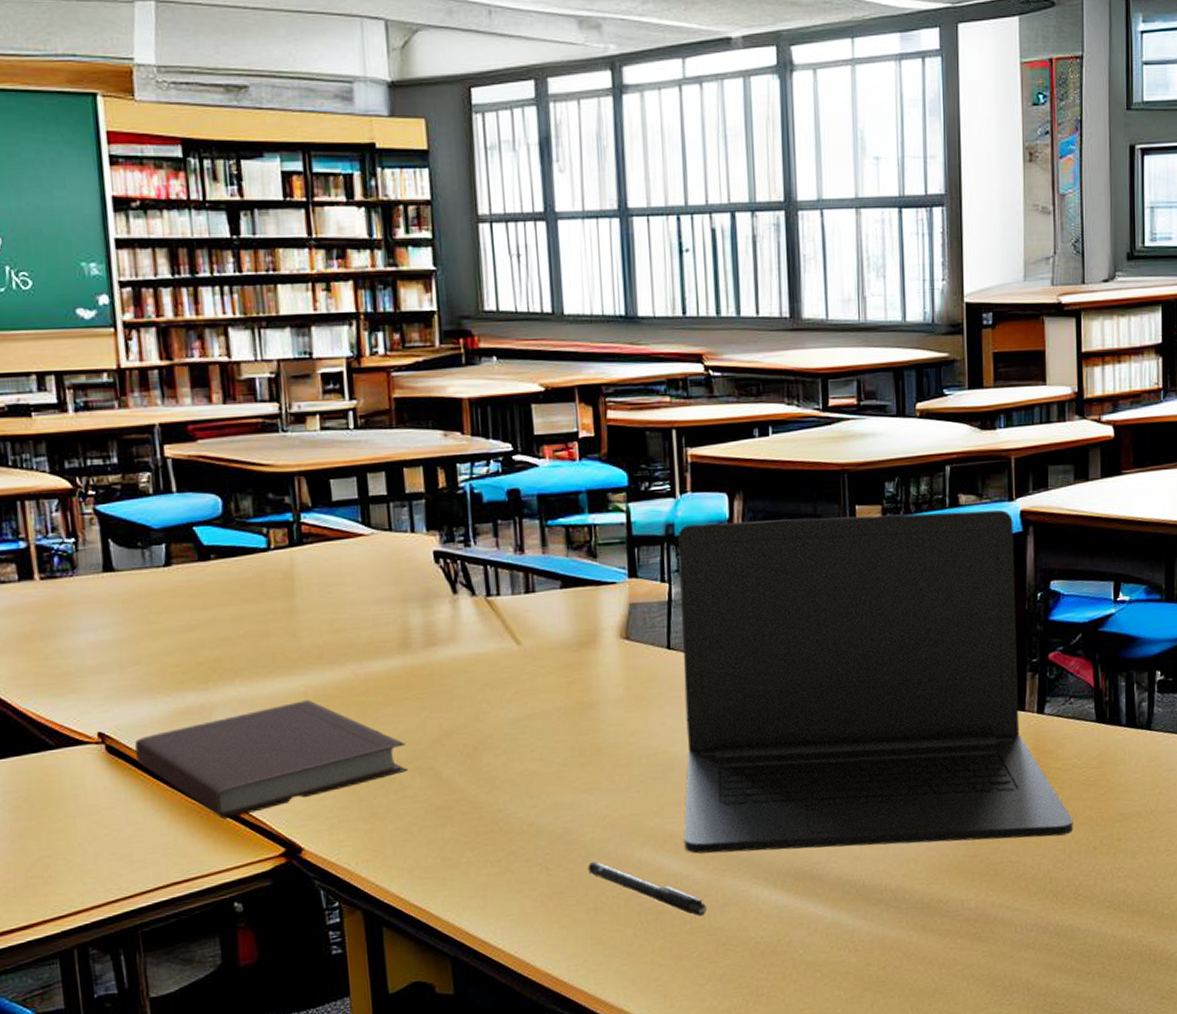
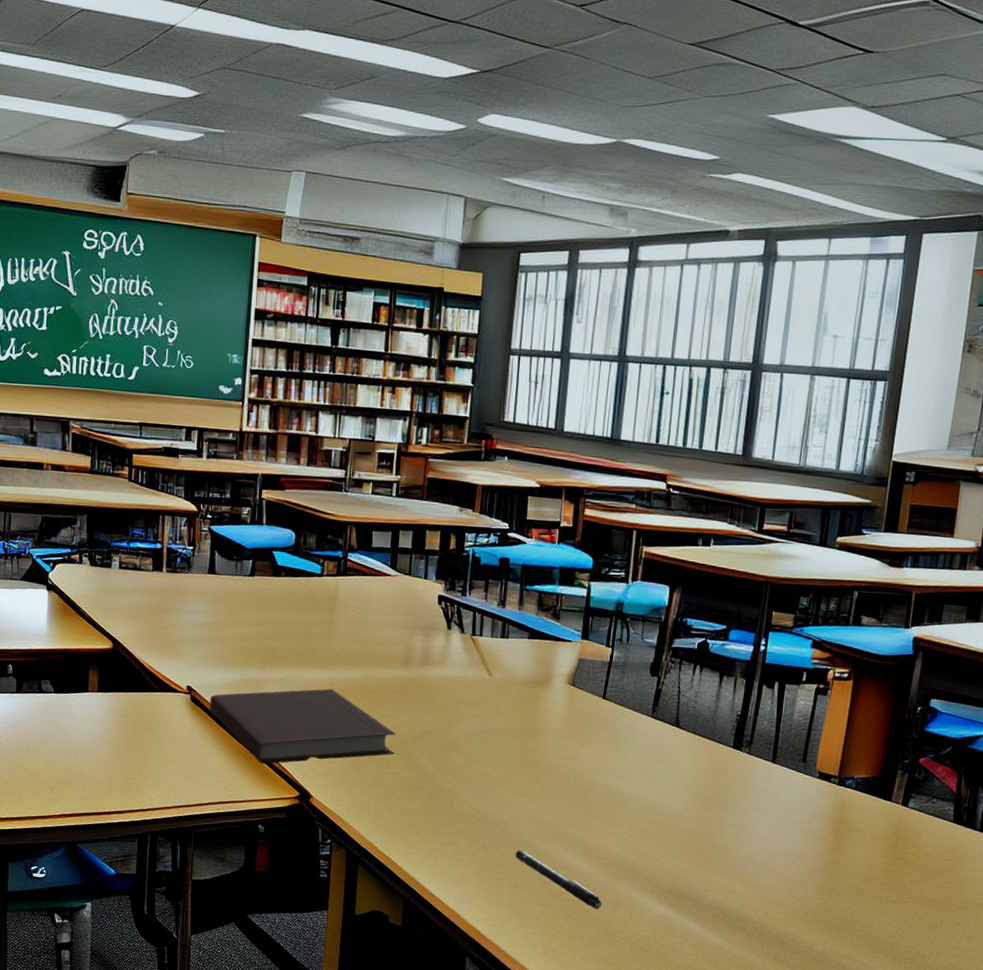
laptop: present [678,509,1073,854] -> none [592,605,920,910]

